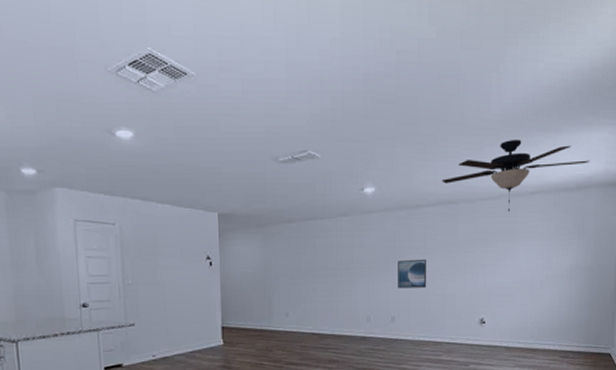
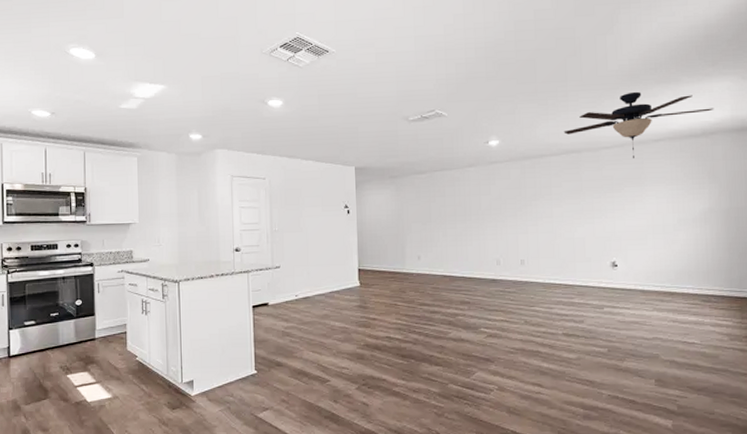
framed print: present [398,258,426,289] -> none [524,204,554,233]

